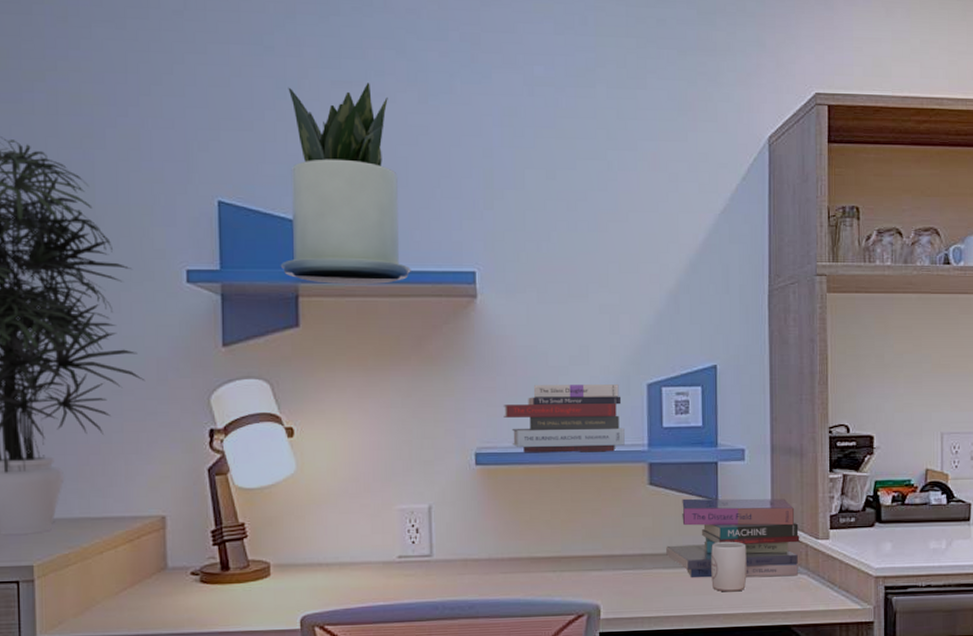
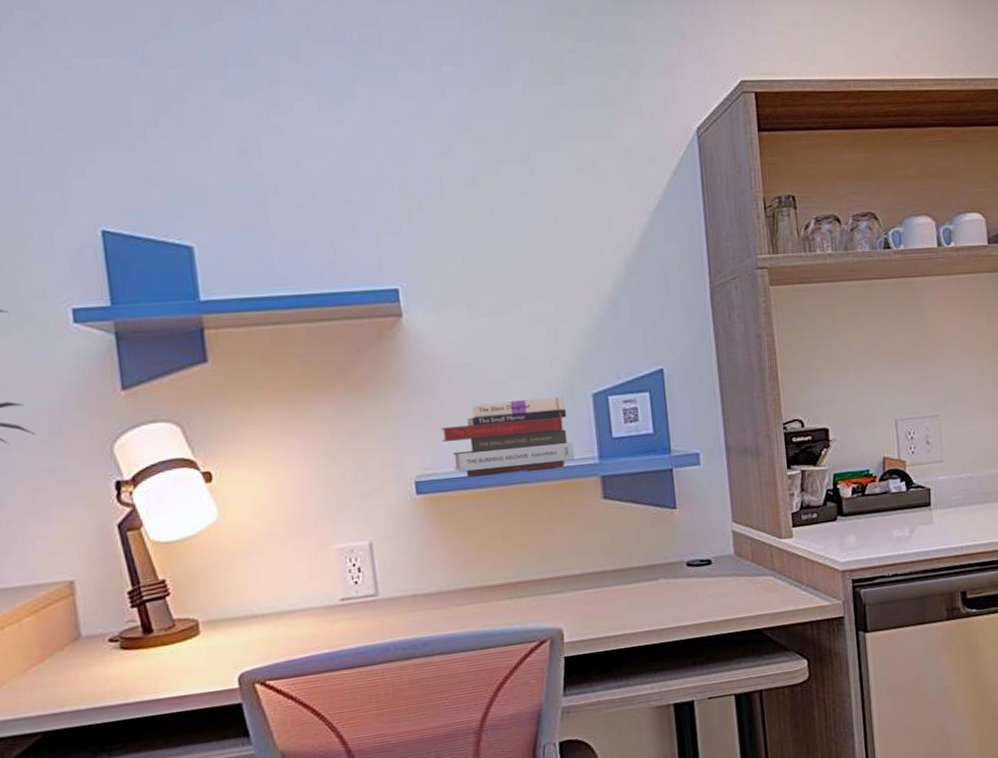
planter: present [280,83,411,285] -> none [170,92,327,313]
books: present [666,498,800,578] -> none [627,500,764,591]
mug: present [710,541,747,592] -> none [673,549,713,602]

